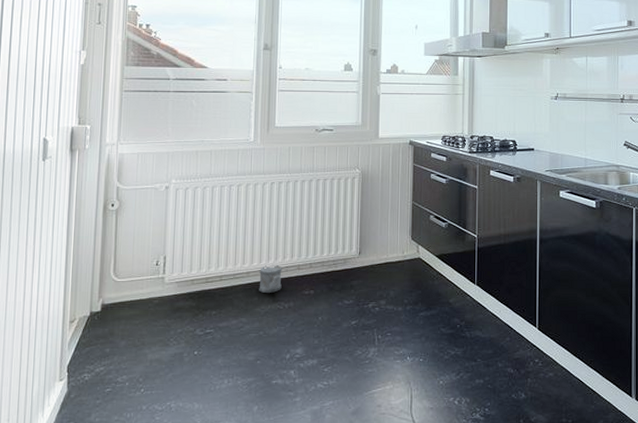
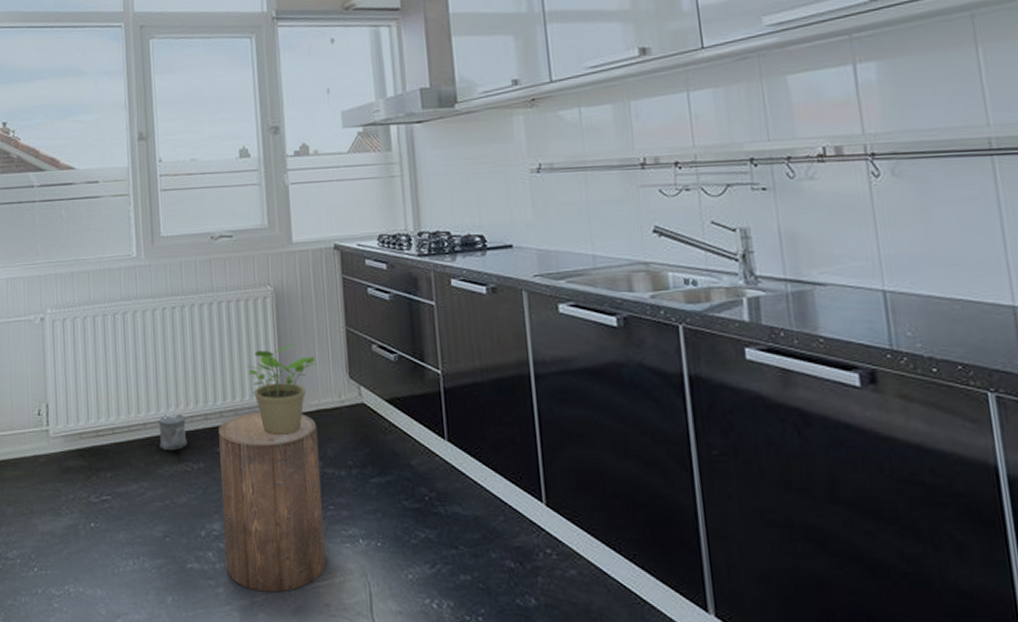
stool: none [304,263,384,399] -> present [219,411,326,593]
potted plant: none [334,214,387,281] -> present [246,344,315,435]

